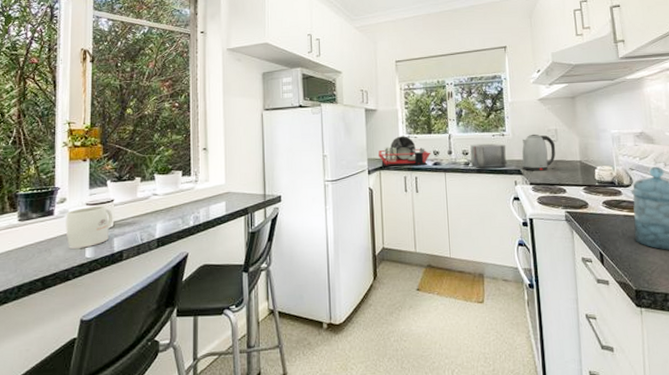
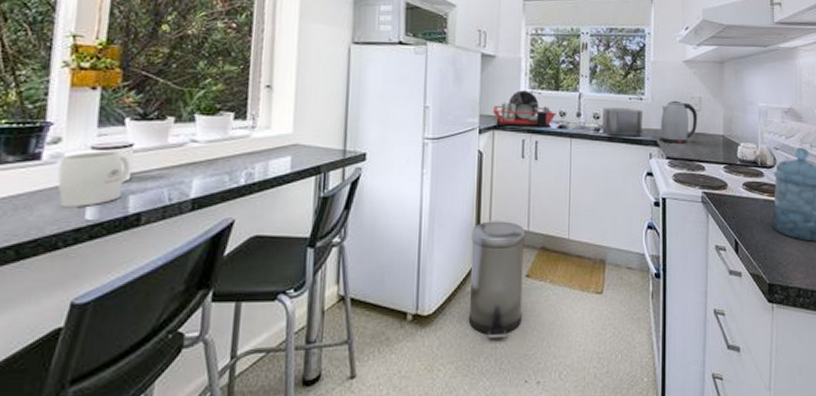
pedal bin: none [369,244,416,343] -> present [468,221,526,339]

